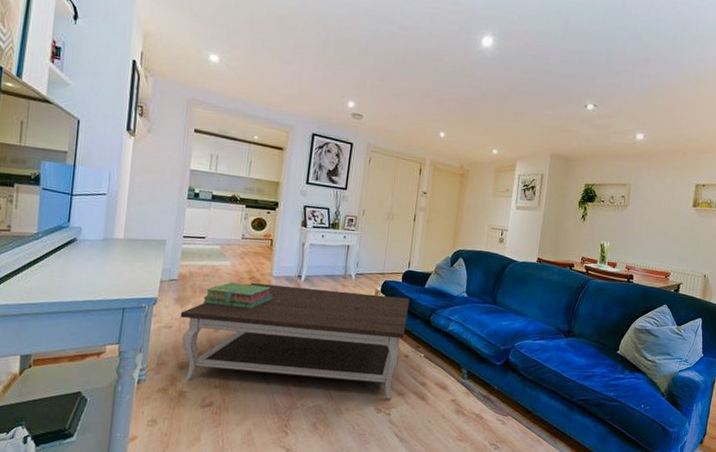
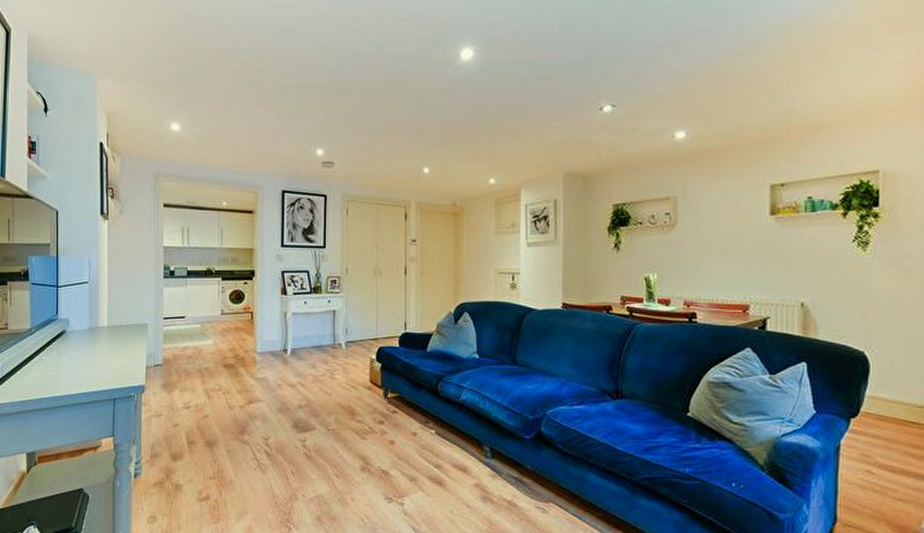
coffee table: present [180,283,410,399] -> none [168,361,411,486]
stack of books: present [202,282,274,309] -> none [189,363,260,391]

